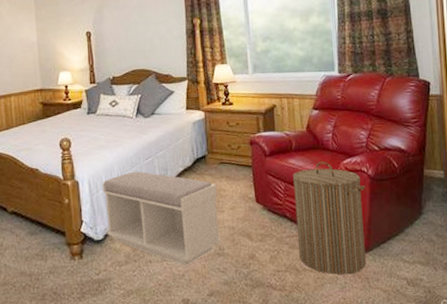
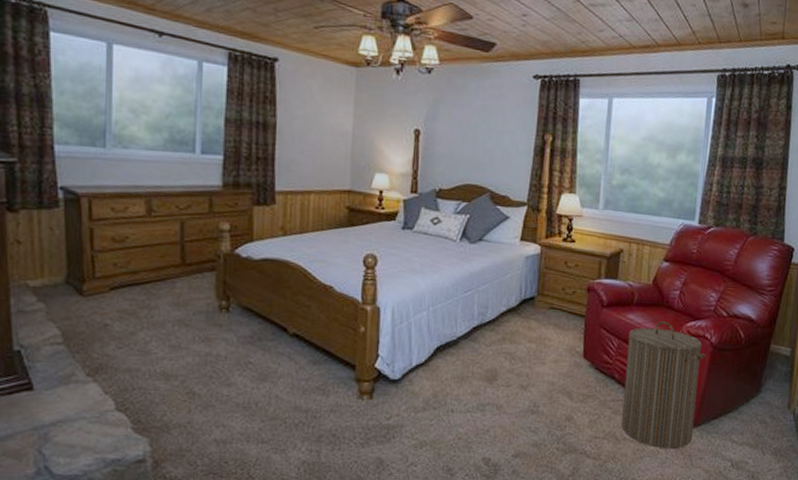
bench: present [102,171,222,267] -> none [406,304,542,421]

